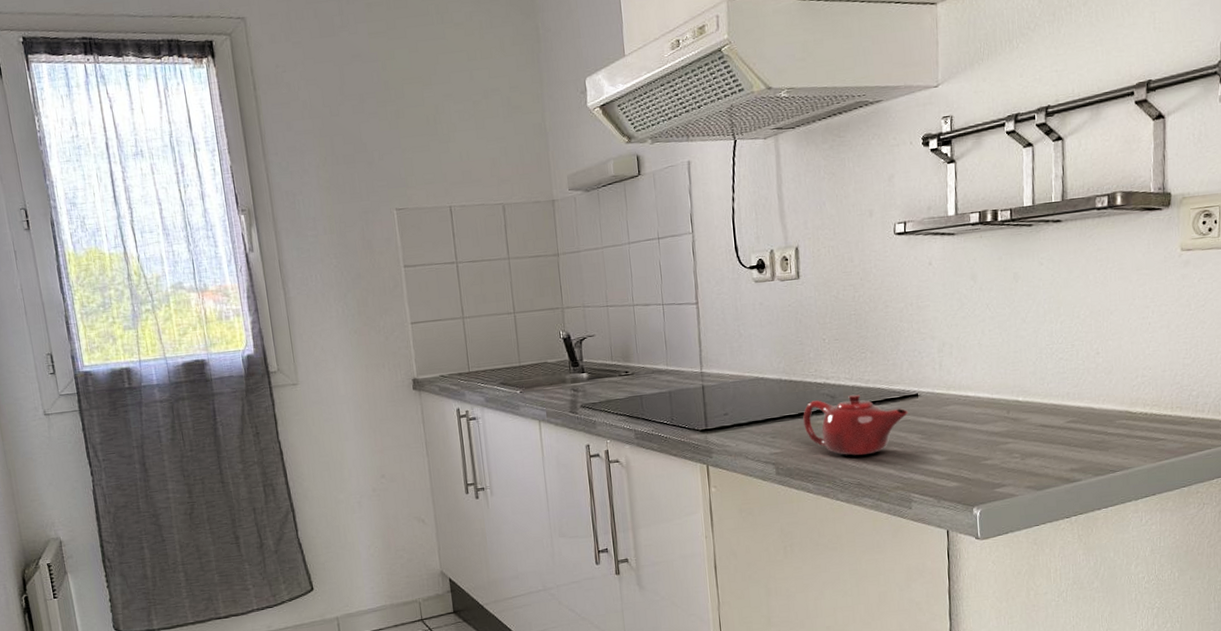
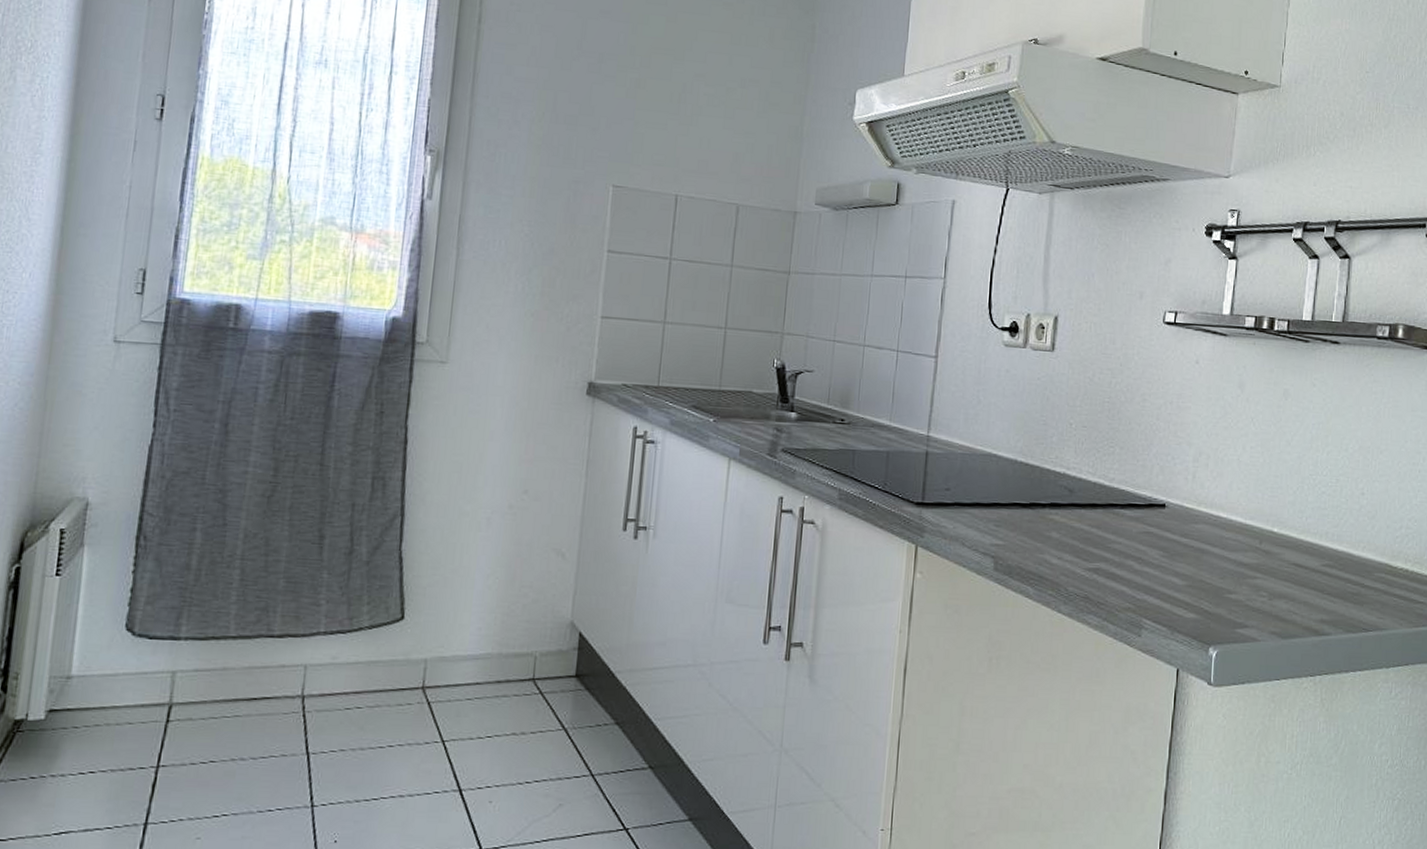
teapot: present [803,394,908,456] -> none [1034,491,1152,565]

